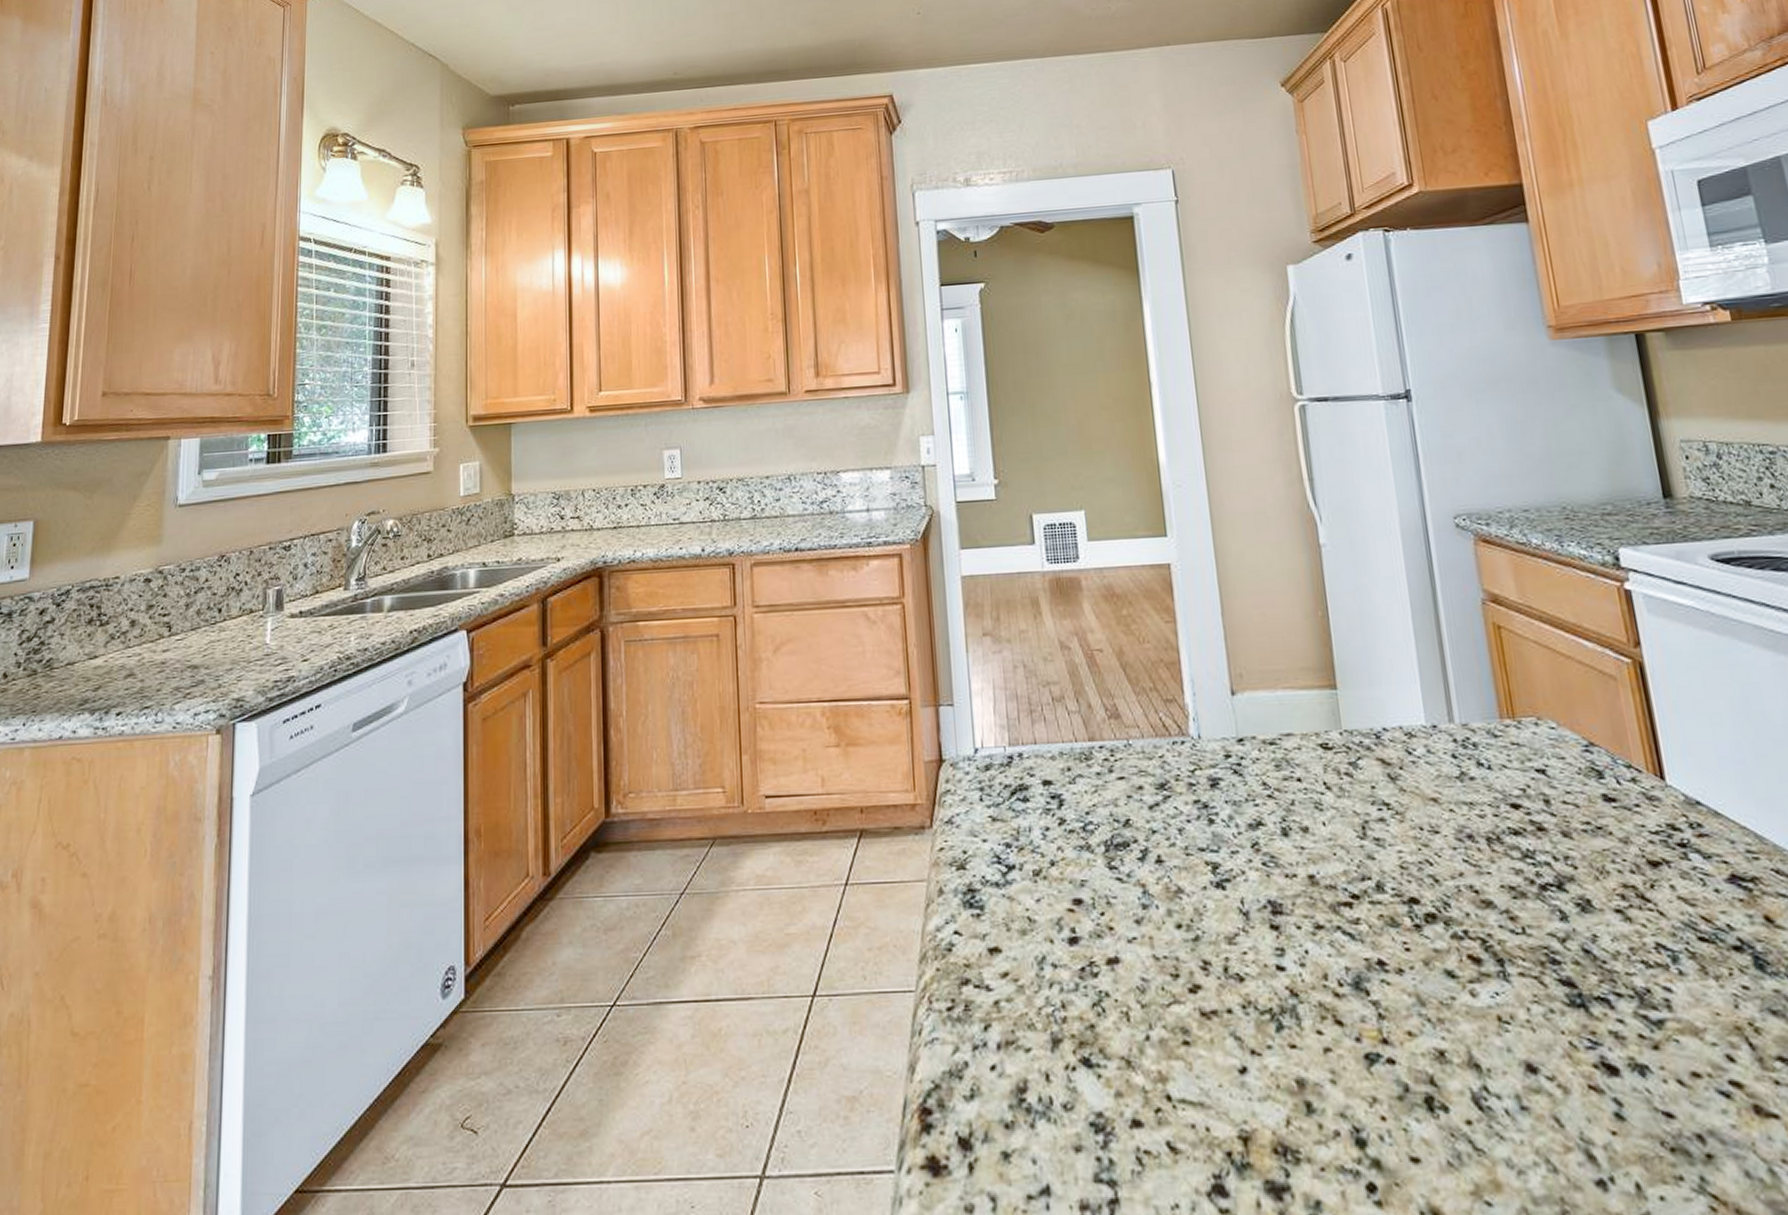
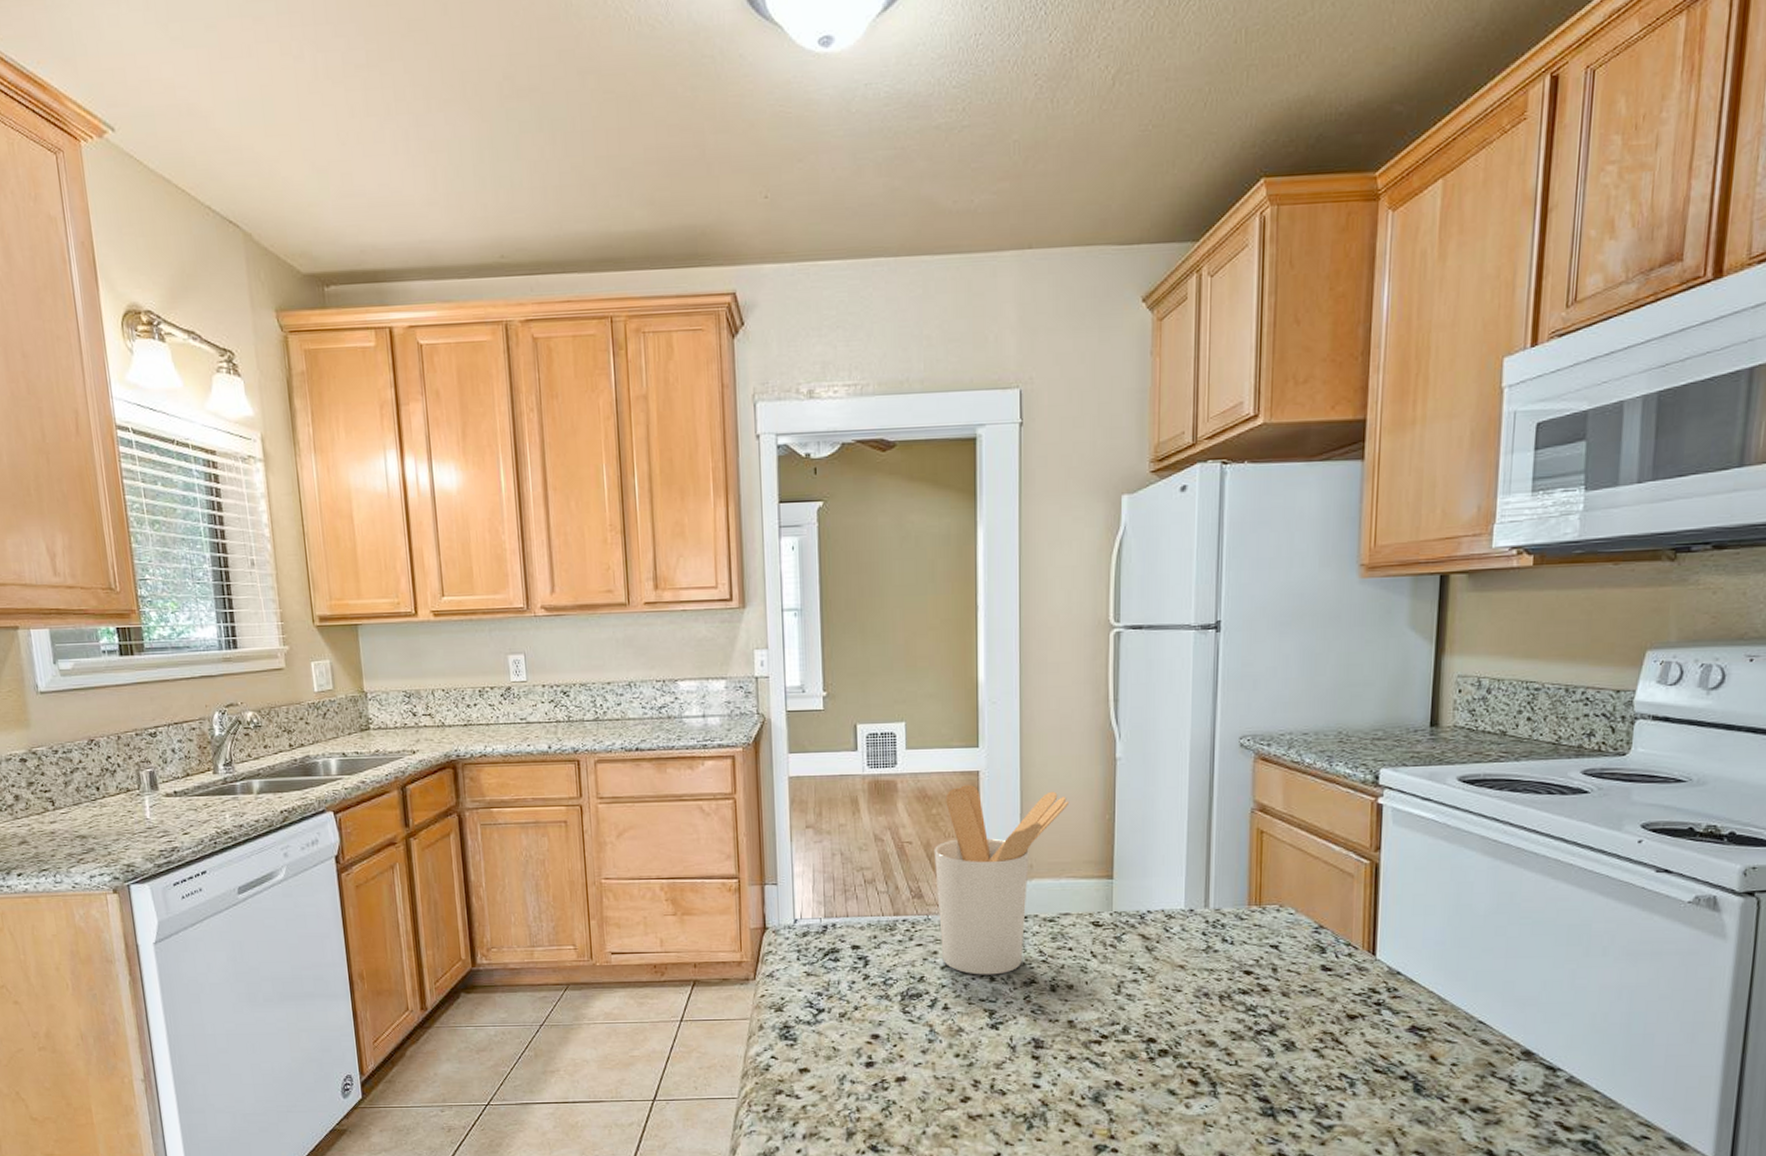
utensil holder: none [1128,579,1275,816] -> present [933,784,1070,975]

